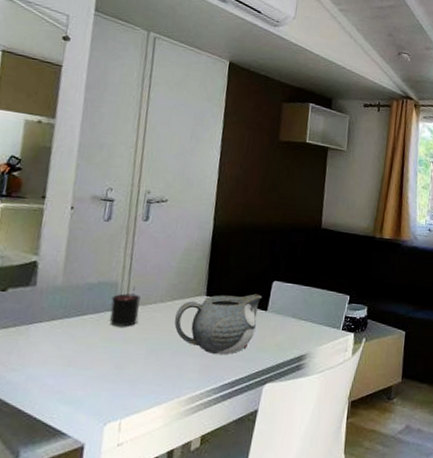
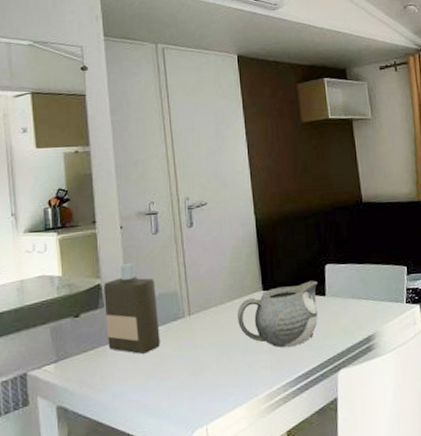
bottle: none [31,245,97,339] -> present [103,262,160,354]
candle: present [109,286,142,327] -> none [174,292,203,335]

